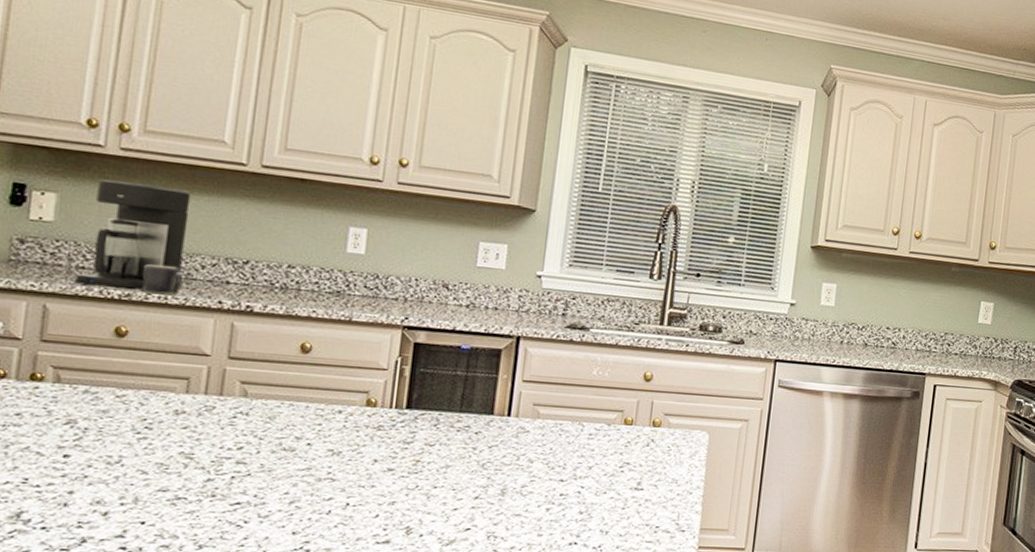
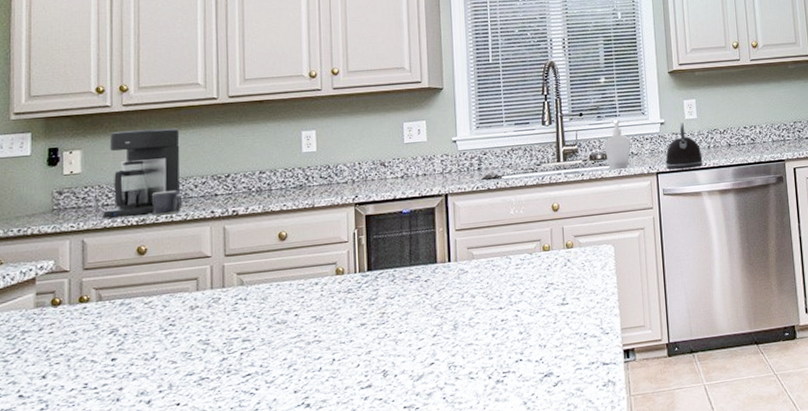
soap bottle: none [719,289,752,349] -> present [604,119,631,171]
kettle: none [787,308,832,364] -> present [665,123,703,171]

